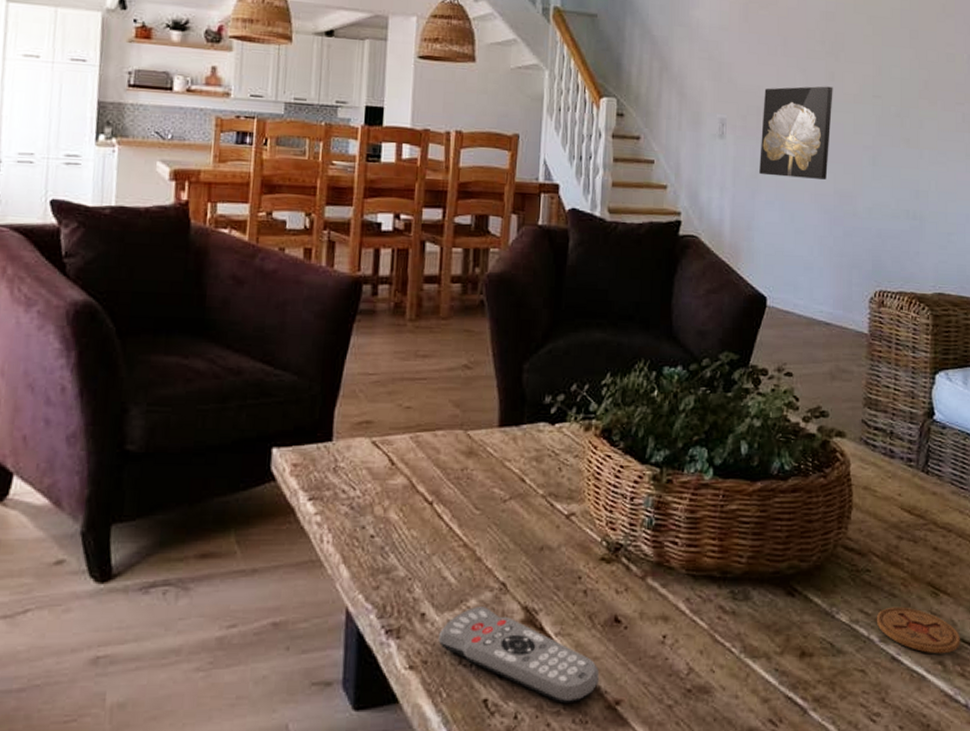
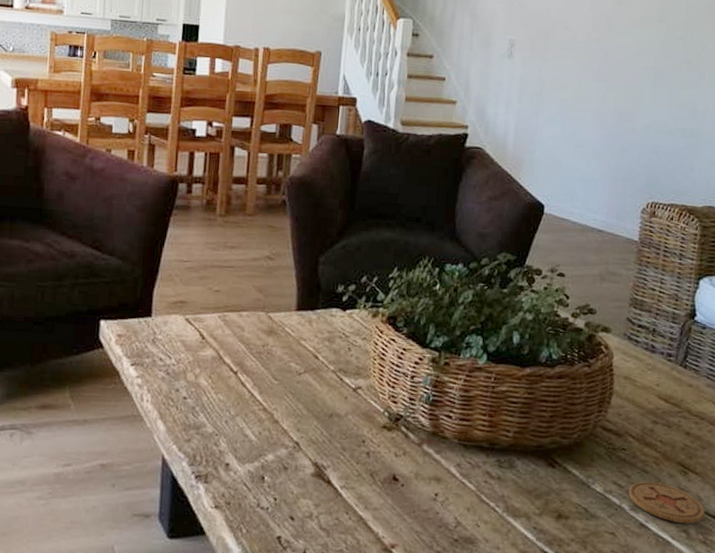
remote control: present [438,607,599,704] -> none [240,461,378,544]
wall art: present [759,86,833,180] -> none [544,10,620,99]

